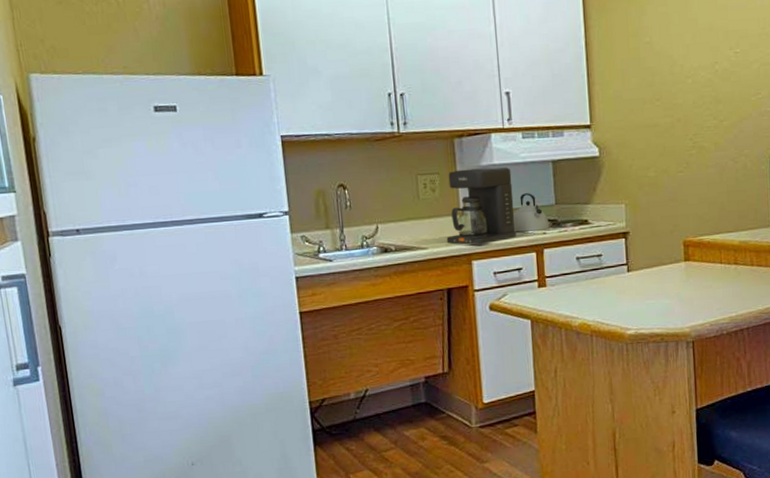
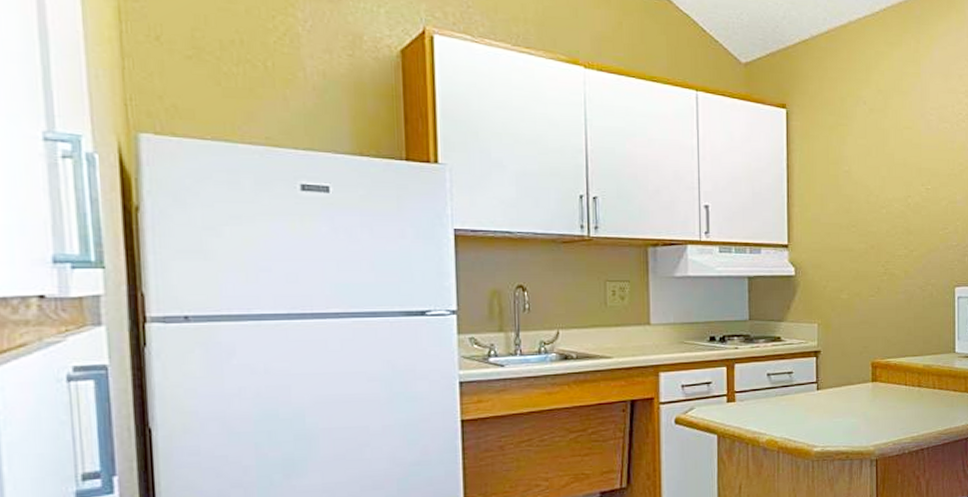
coffee maker: present [446,167,516,246] -> none [633,279,707,357]
kettle: present [513,193,550,232] -> none [704,307,742,346]

